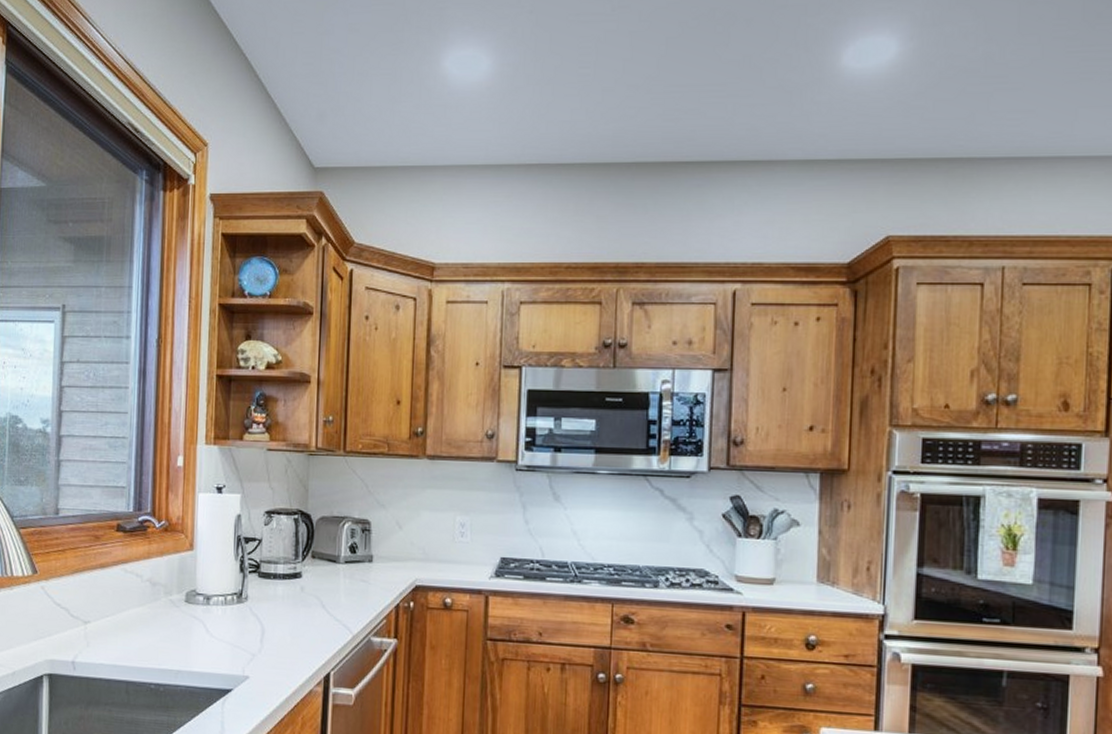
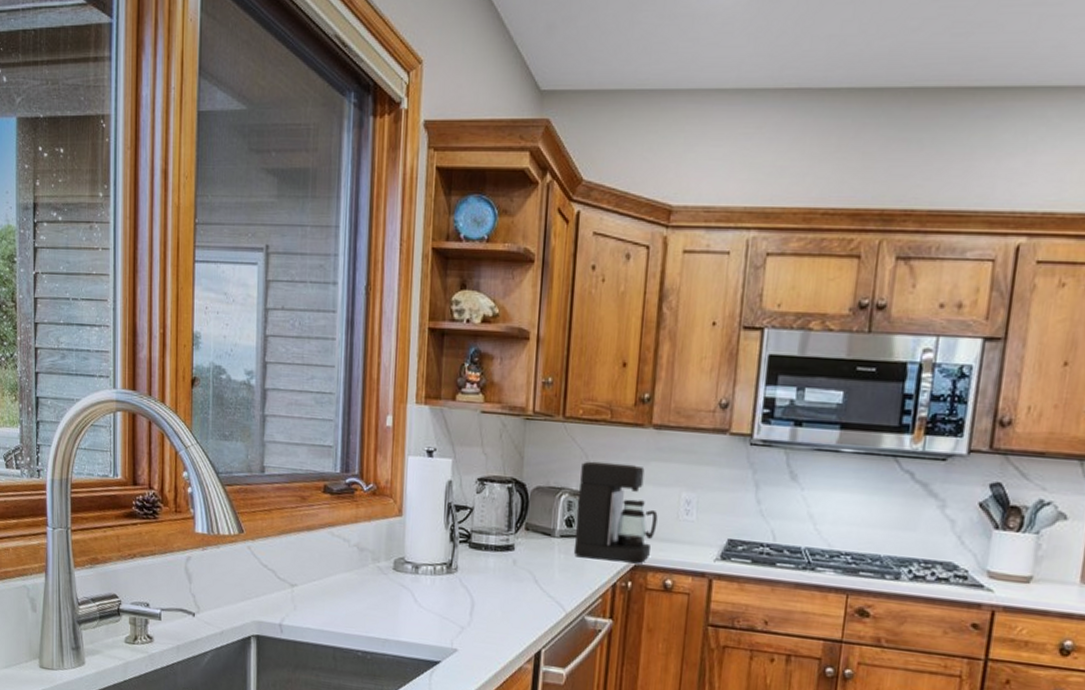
coffee maker: none [358,491,435,585] -> present [573,461,658,564]

